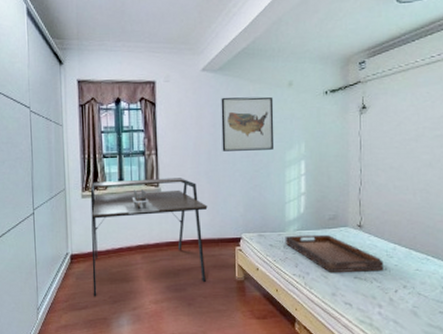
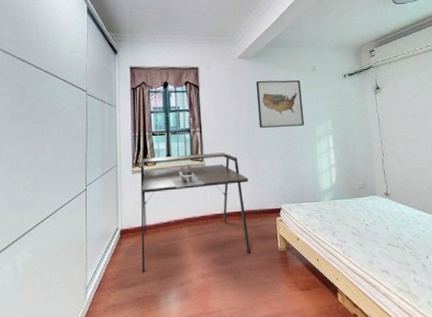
serving tray: present [285,234,384,273] -> none [320,203,413,241]

